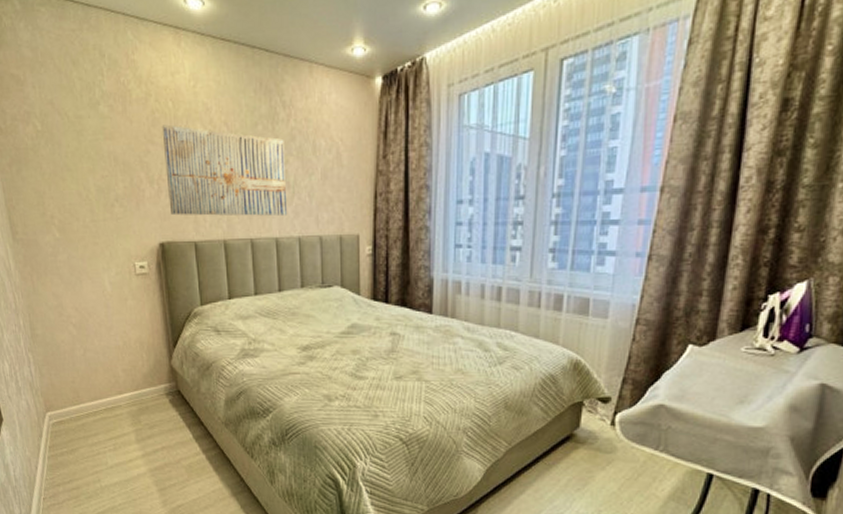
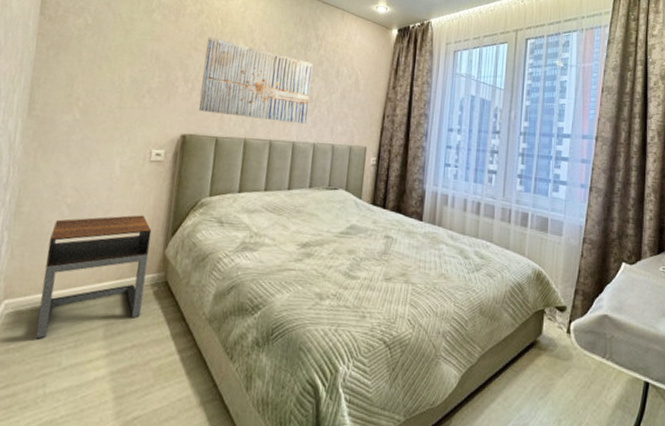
nightstand: none [67,329,163,444] -> present [35,215,152,339]

